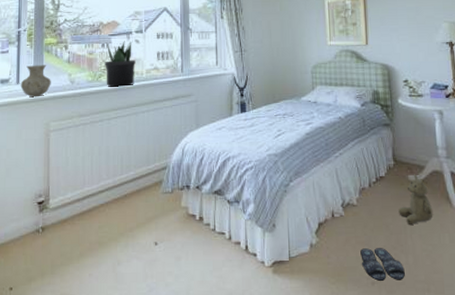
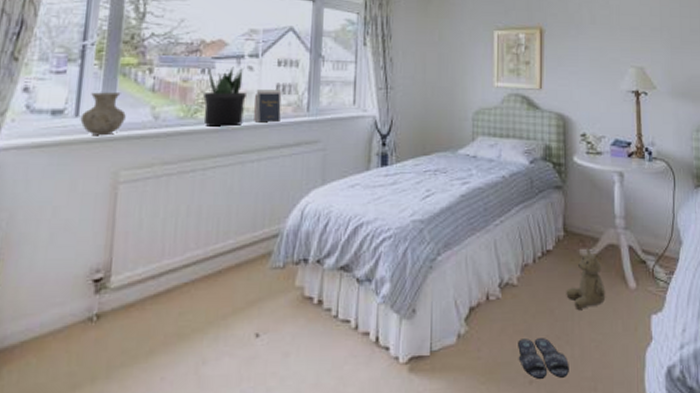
books: none [142,57,162,83] -> present [254,89,282,123]

